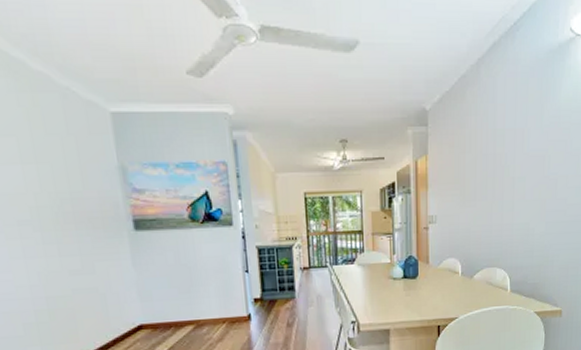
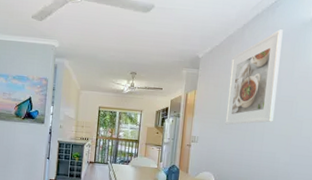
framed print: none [467,61,527,196] -> present [225,29,283,125]

